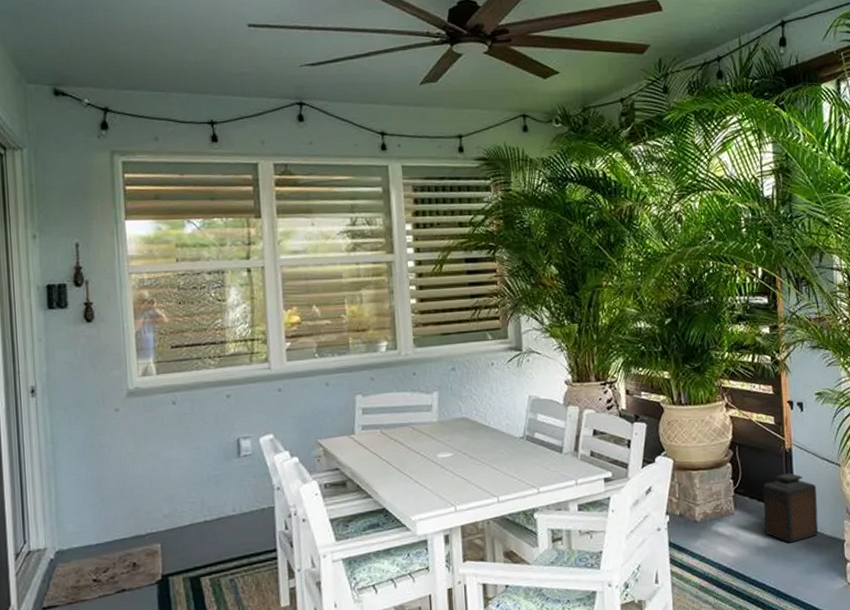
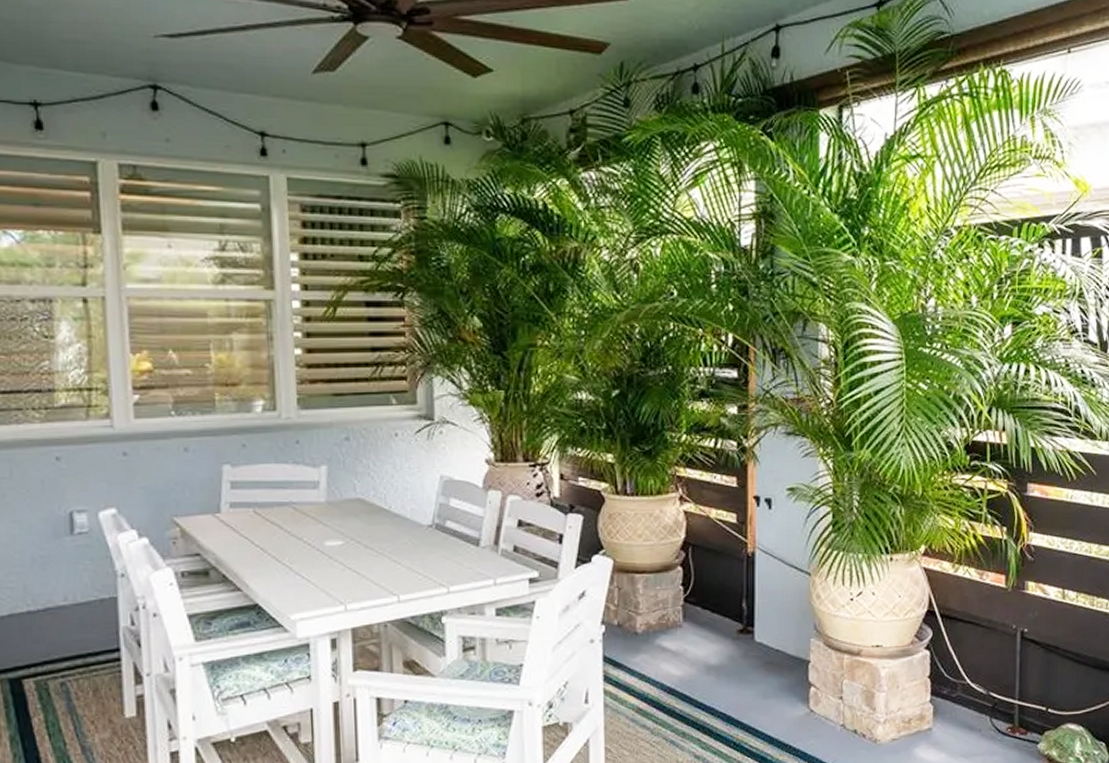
lantern: present [762,473,819,543] -> none [717,581,782,662]

